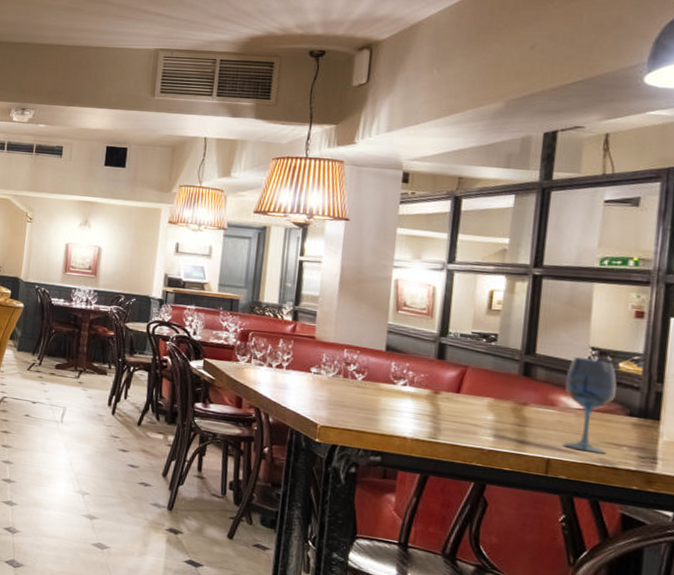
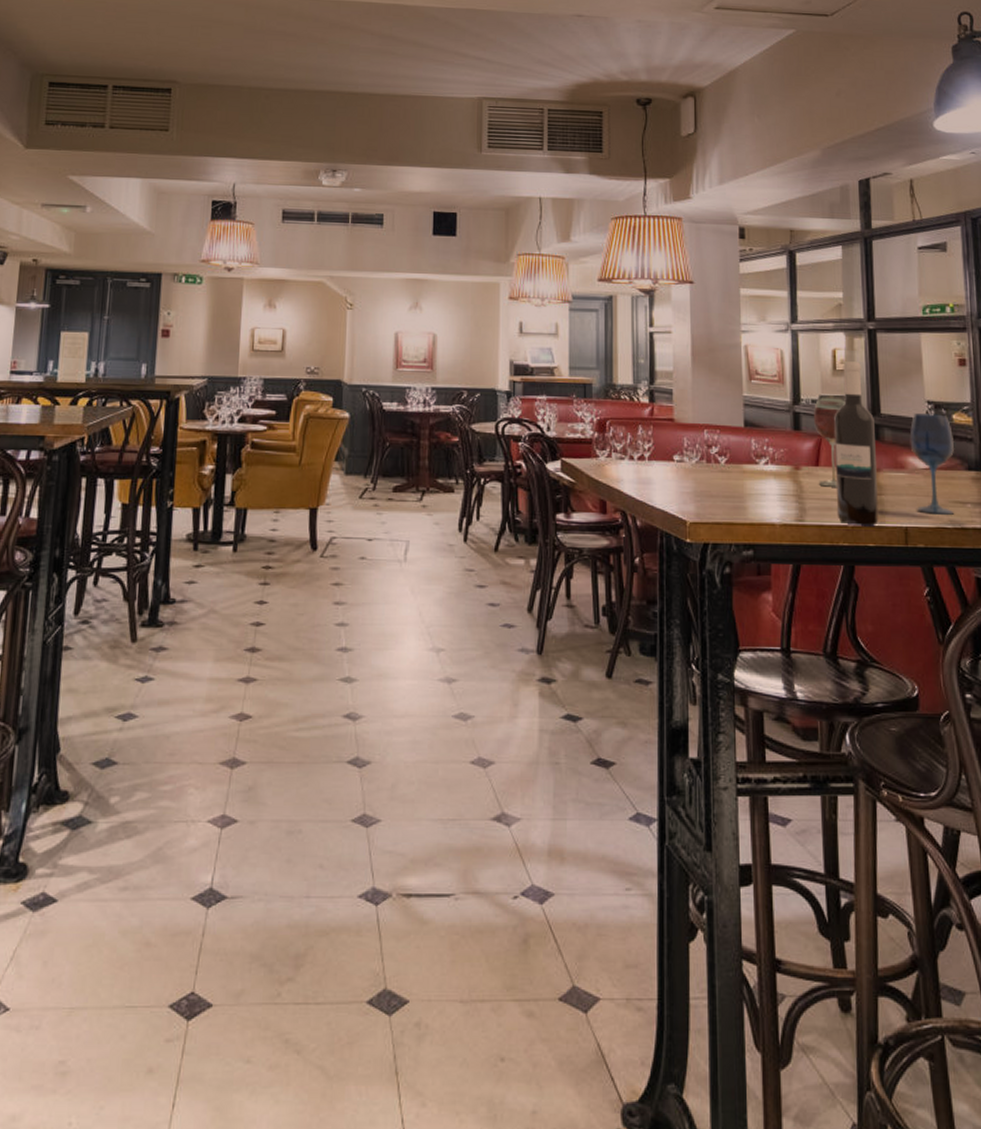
wineglass: none [457,329,498,414] -> present [813,394,846,487]
wine bottle: none [473,302,528,453] -> present [834,361,879,526]

